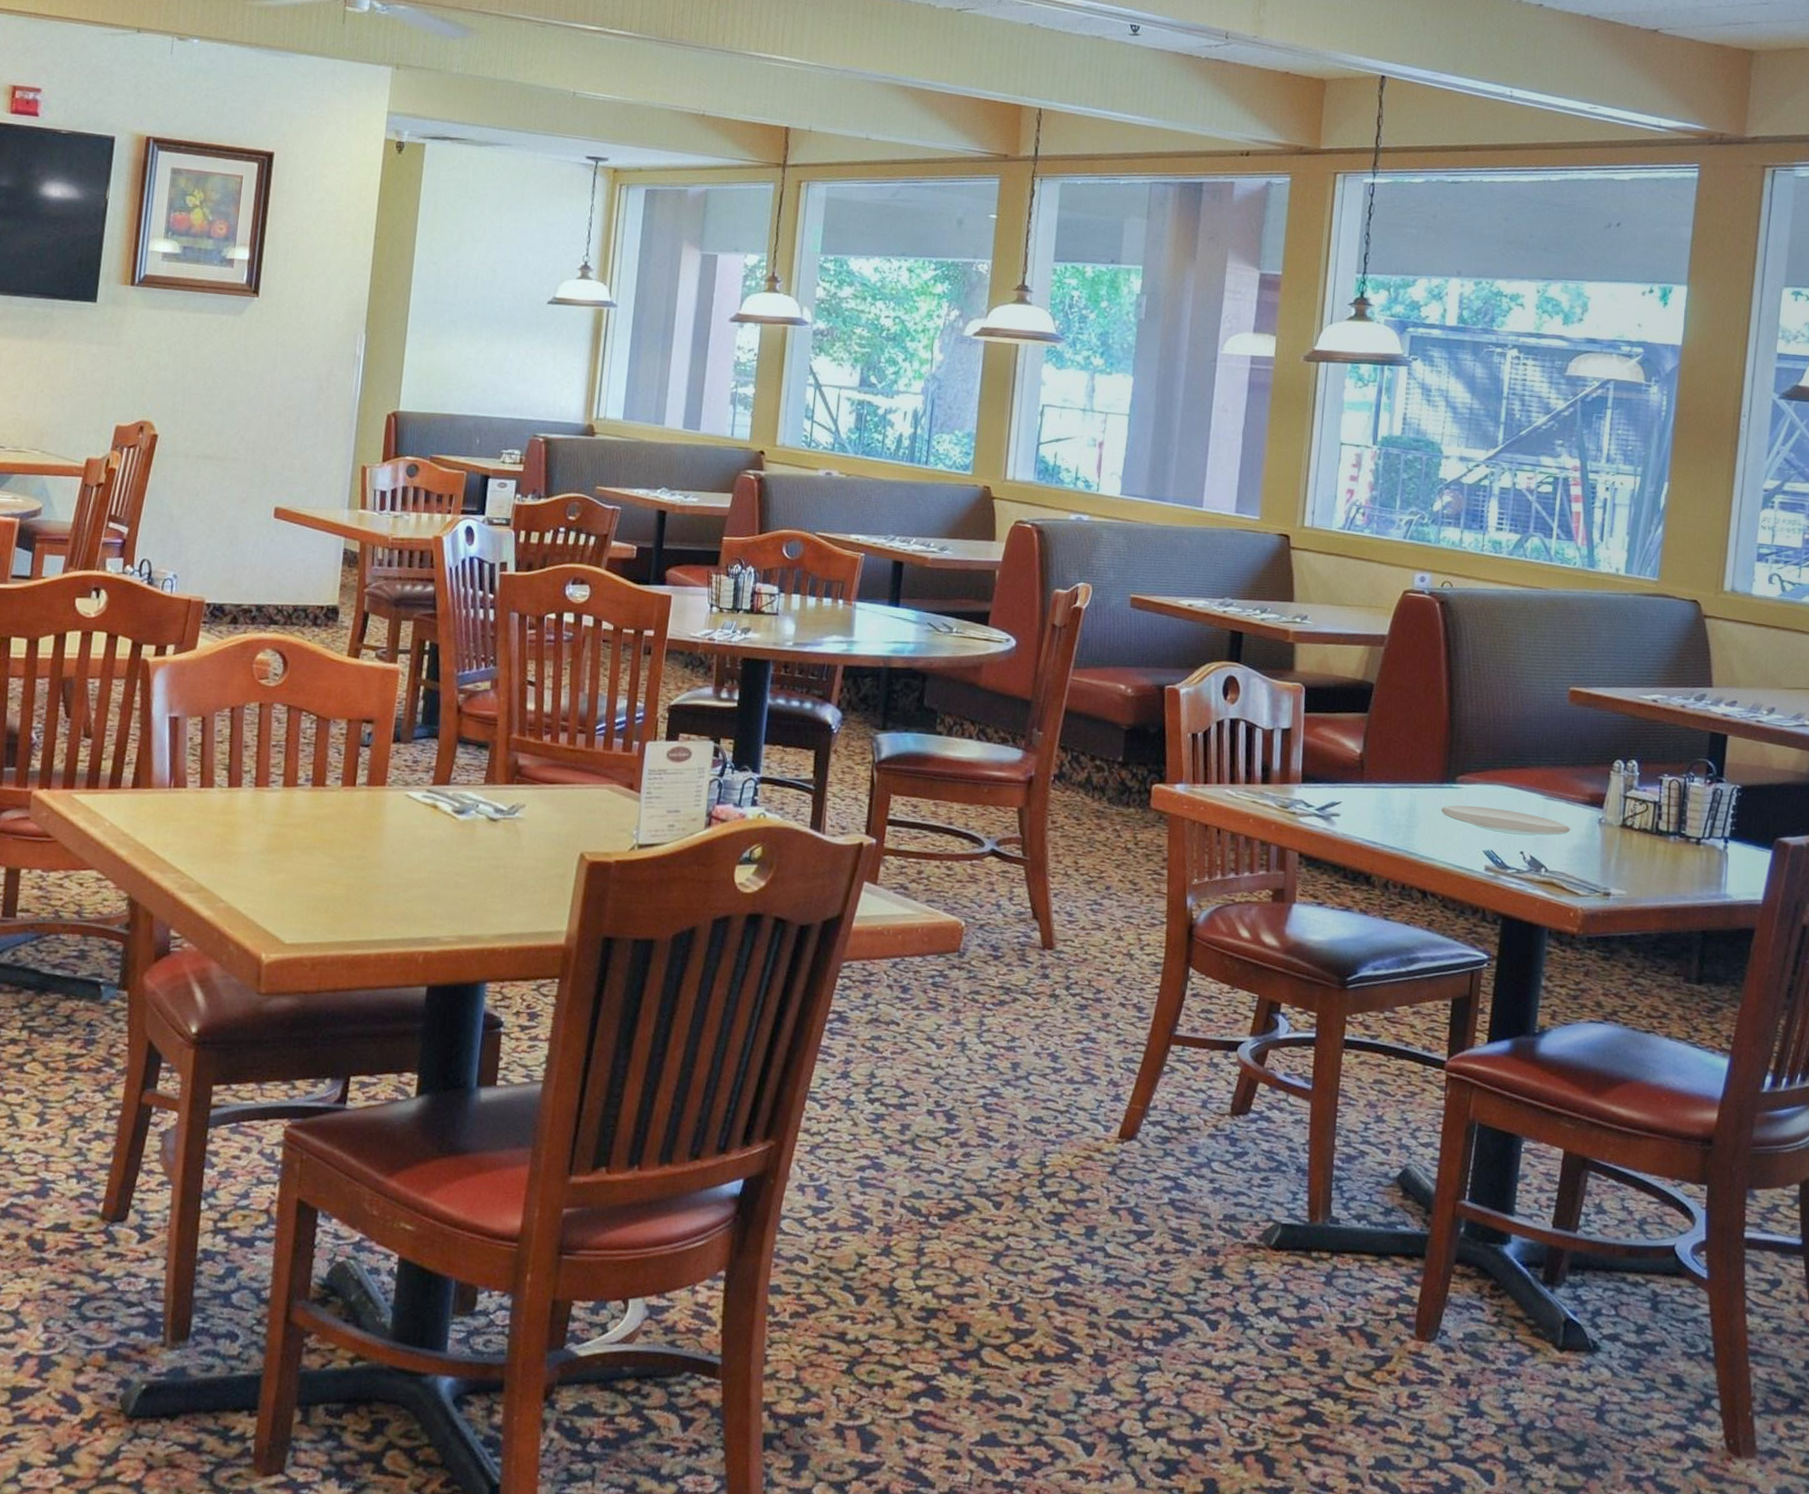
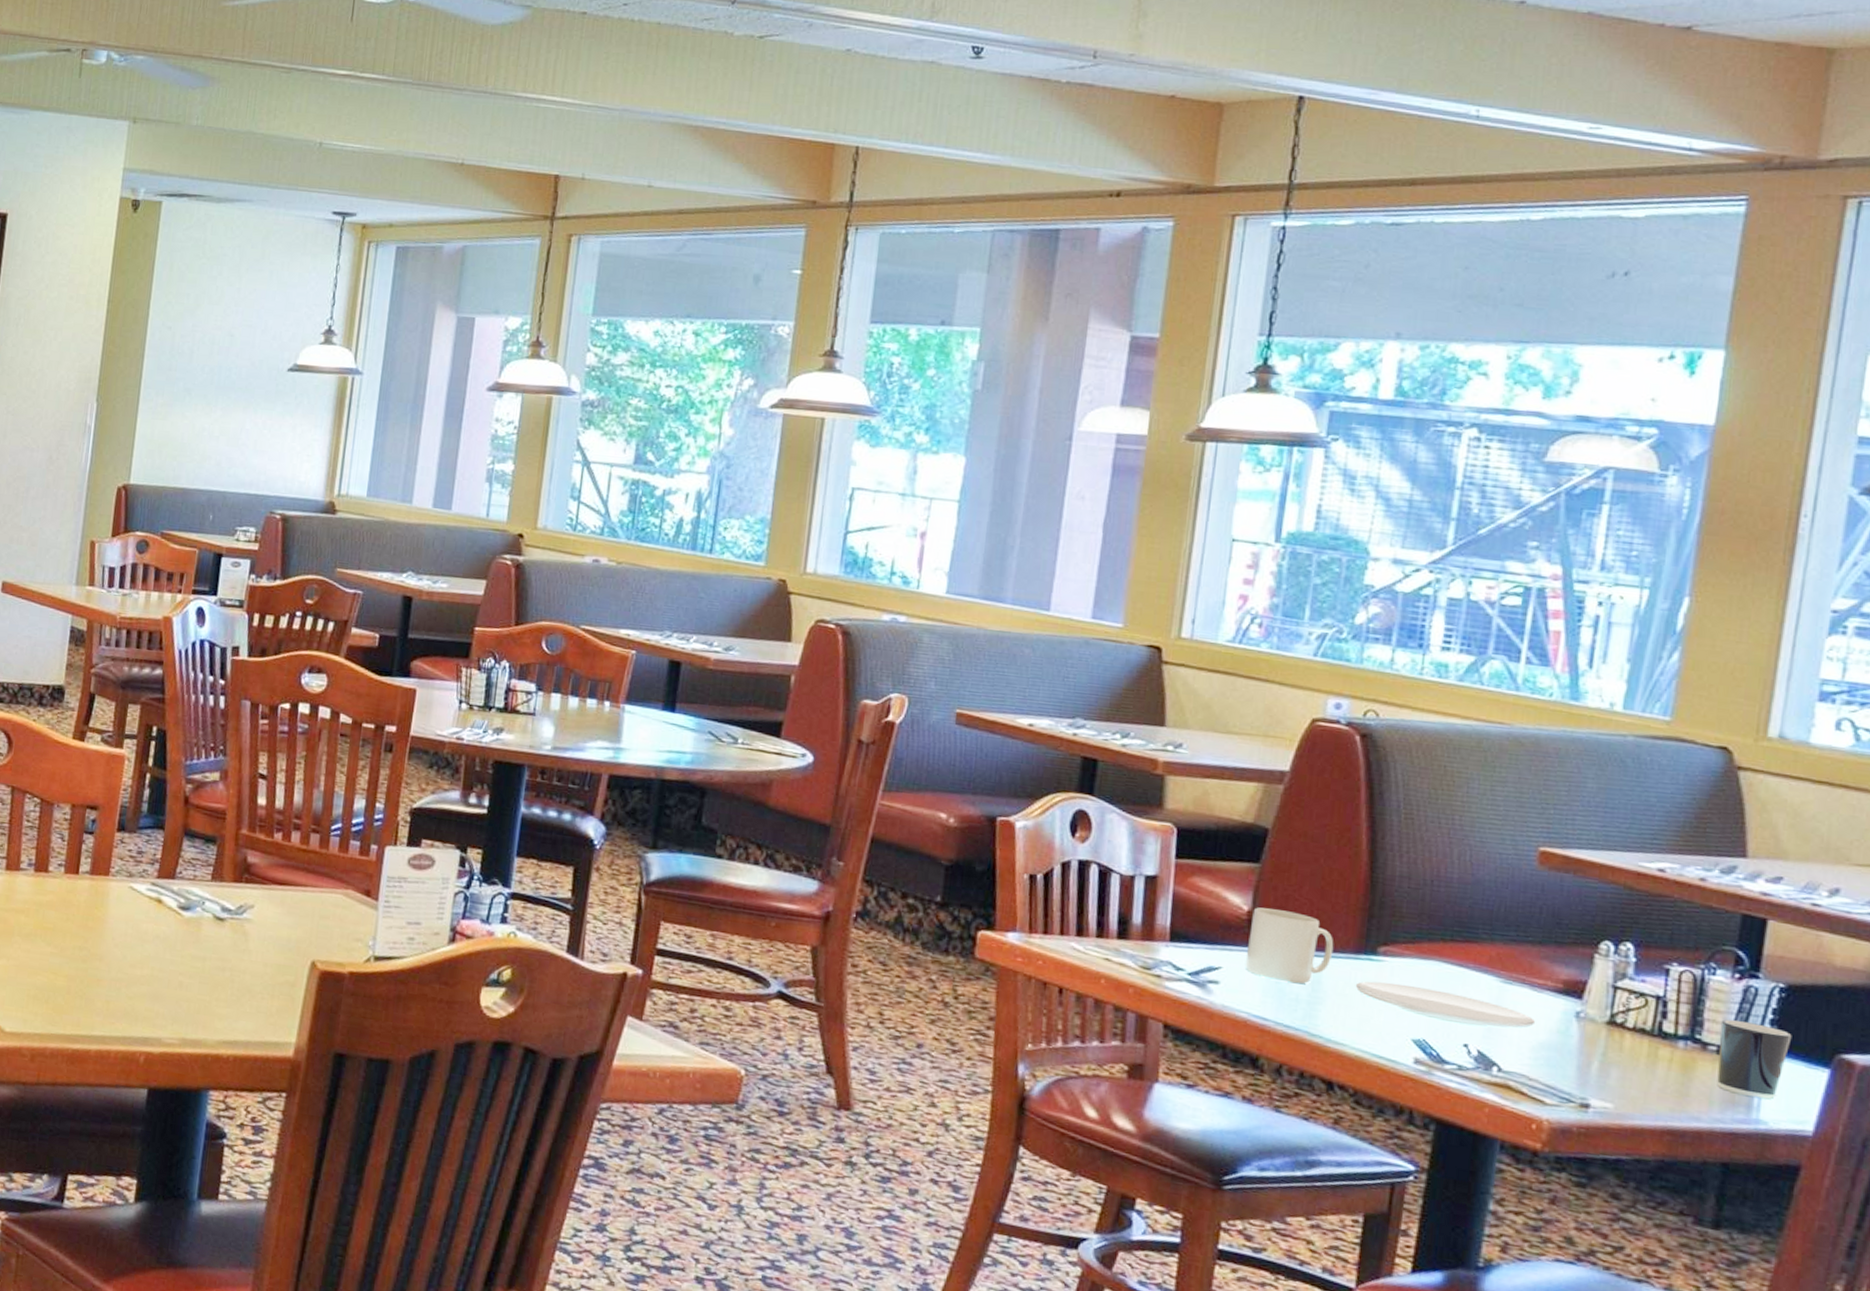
mug: none [1359,750,1425,812] -> present [1244,907,1334,984]
mug: none [1697,816,1746,878] -> present [1717,1019,1792,1100]

